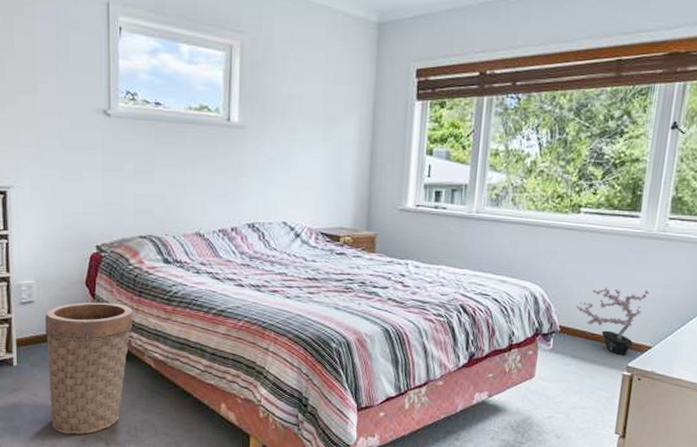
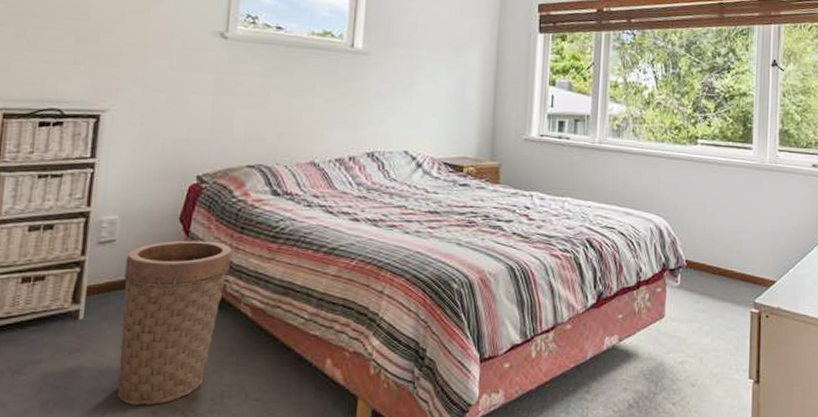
potted plant: present [575,287,650,356] -> none [699,219,768,291]

